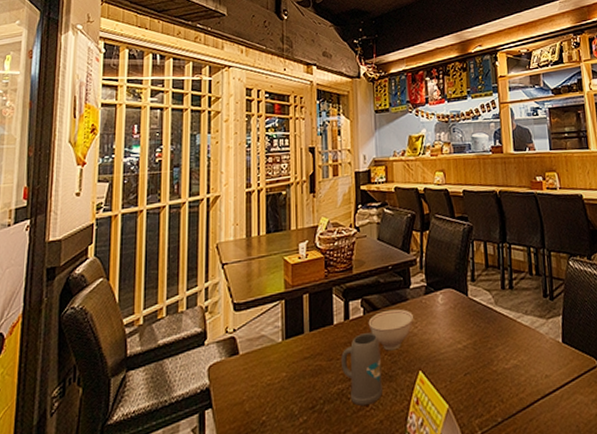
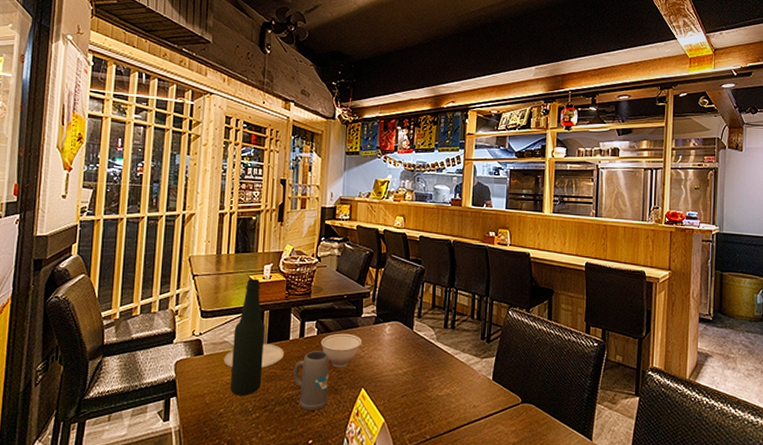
plate: none [262,332,329,366] -> present [224,343,284,368]
beer bottle: none [271,259,307,398] -> present [229,279,266,396]

